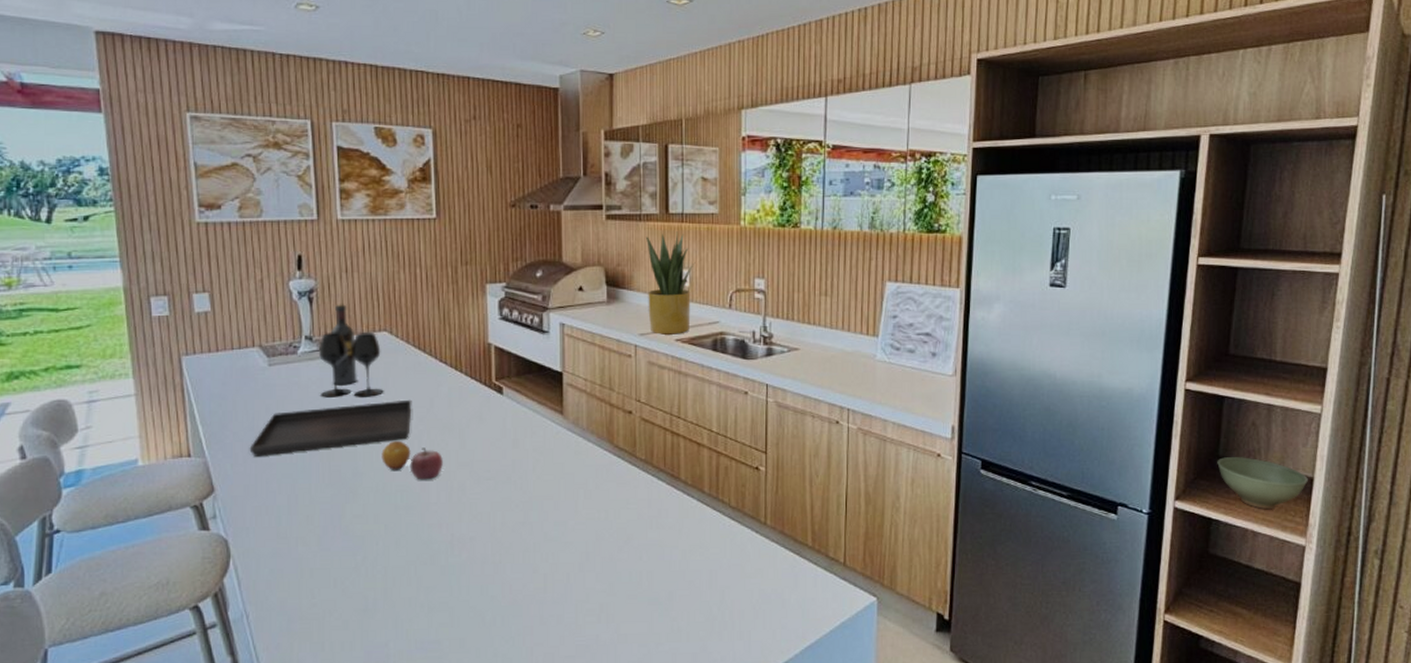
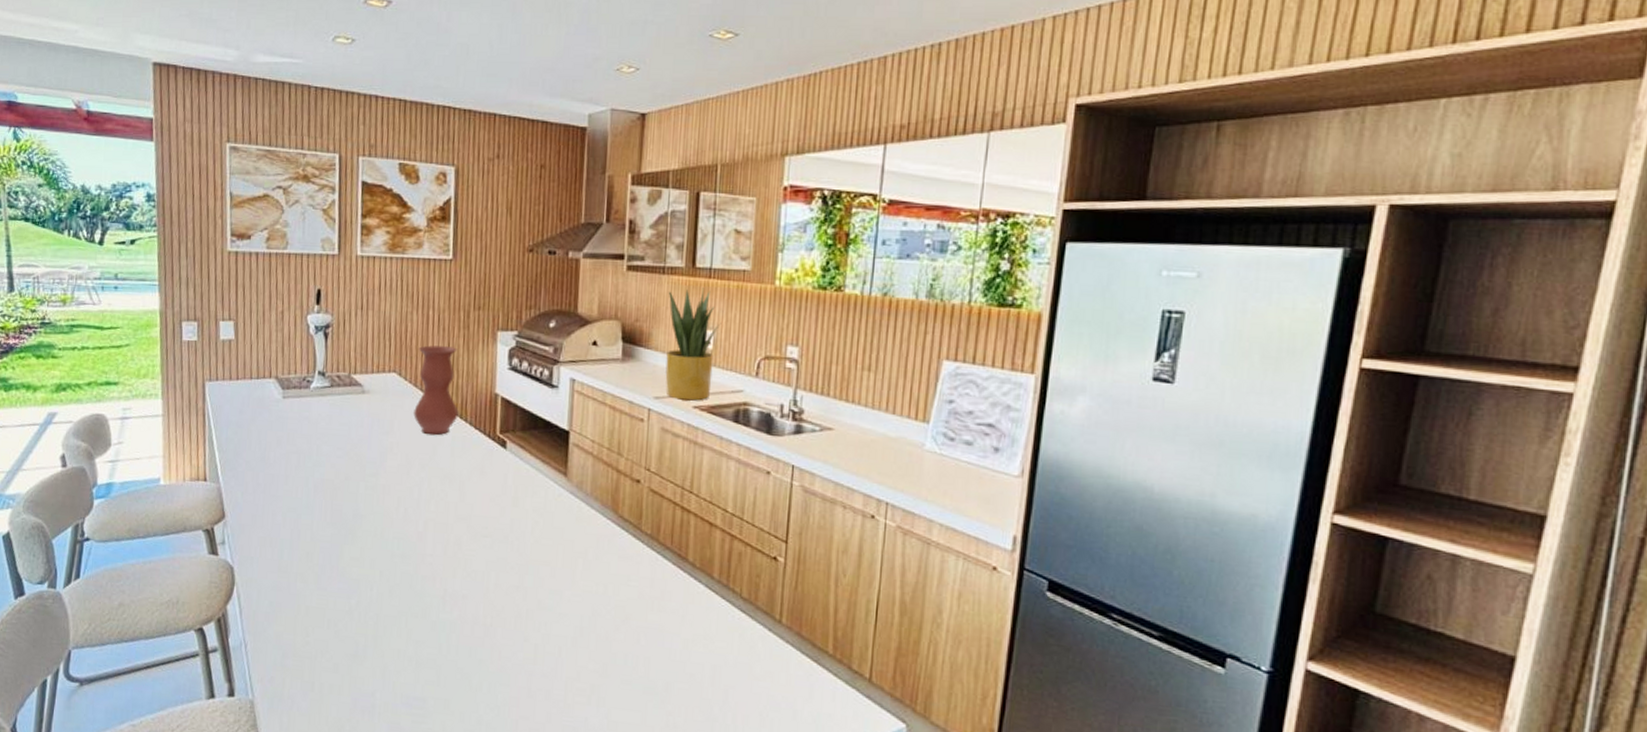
serving tray: present [249,399,412,457] -> none [259,444,415,488]
wine glass: present [318,332,384,398] -> none [329,369,389,439]
wine bottle: present [330,304,358,386] -> none [340,341,366,425]
fruit: present [381,441,411,470] -> none [382,486,411,517]
vase: none [408,302,453,387] -> present [414,345,459,435]
fruit: present [410,448,443,480] -> none [408,496,442,530]
bowl: present [1217,457,1308,509] -> none [1372,615,1507,689]

